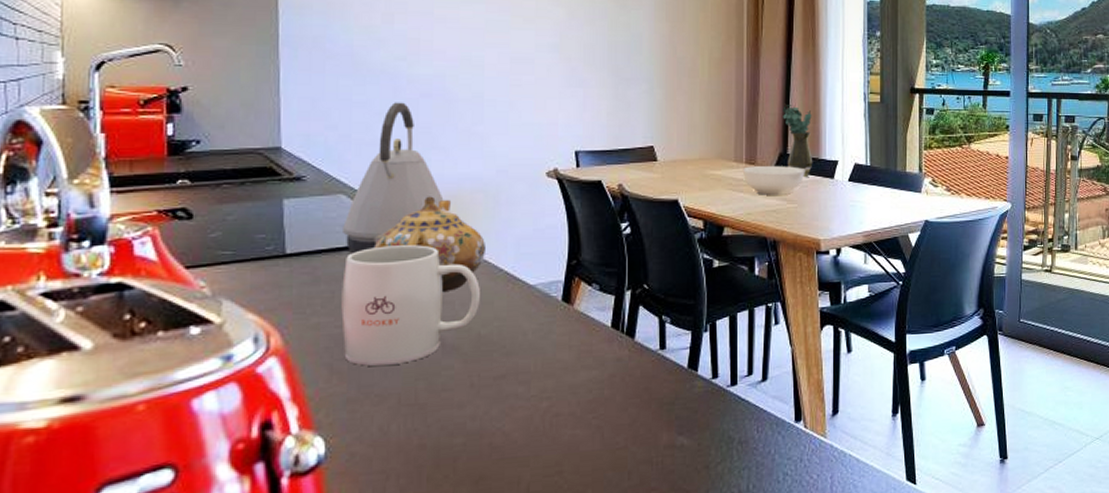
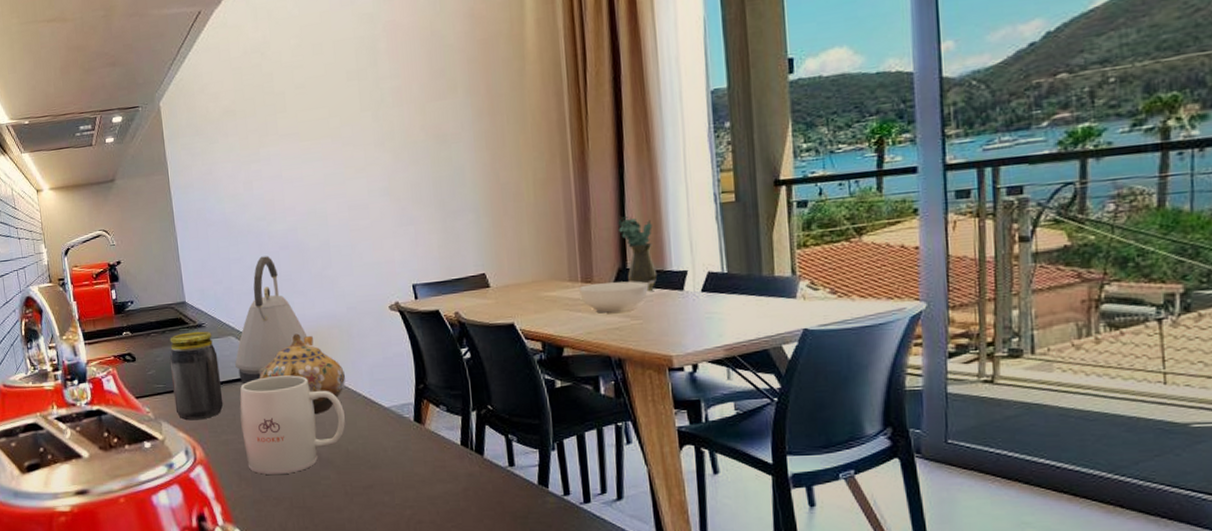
jar: none [246,185,320,299] -> present [169,331,224,421]

